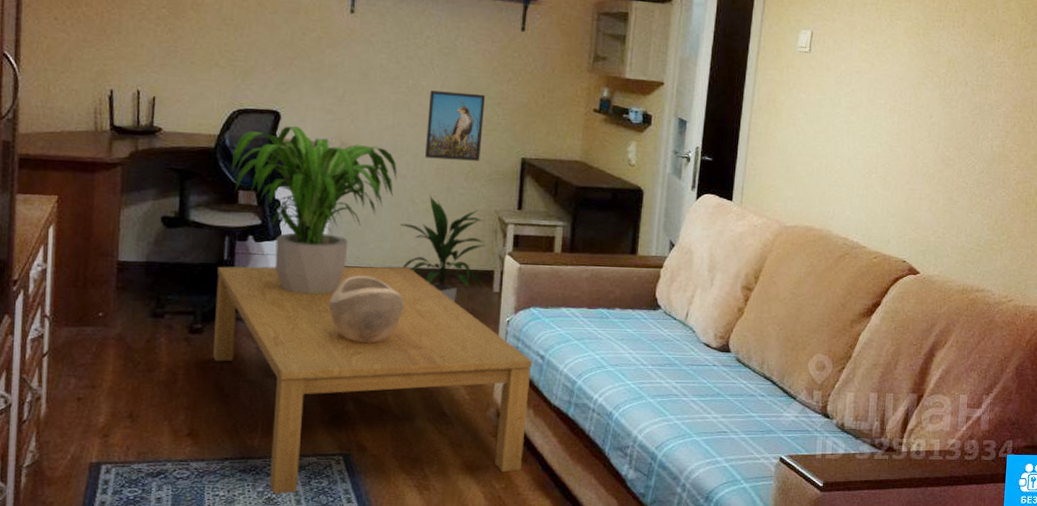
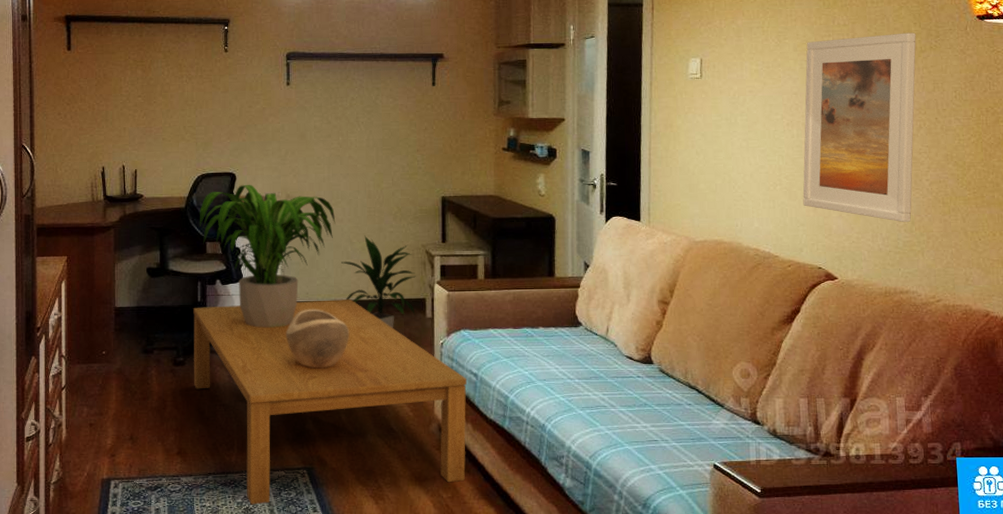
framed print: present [424,90,486,161] -> none [357,143,406,203]
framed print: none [895,25,1022,221] -> present [802,32,916,223]

